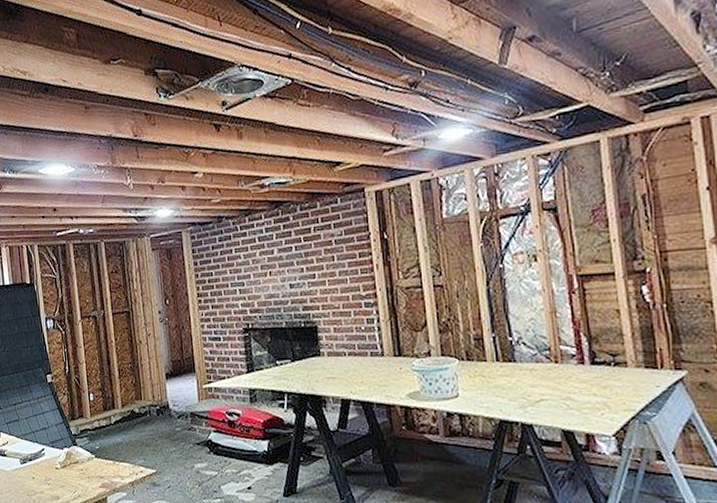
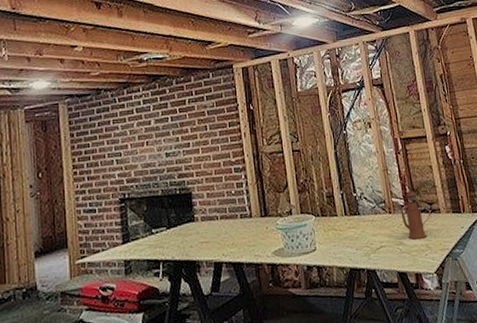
coffeepot: none [562,334,614,395] -> present [393,187,431,240]

